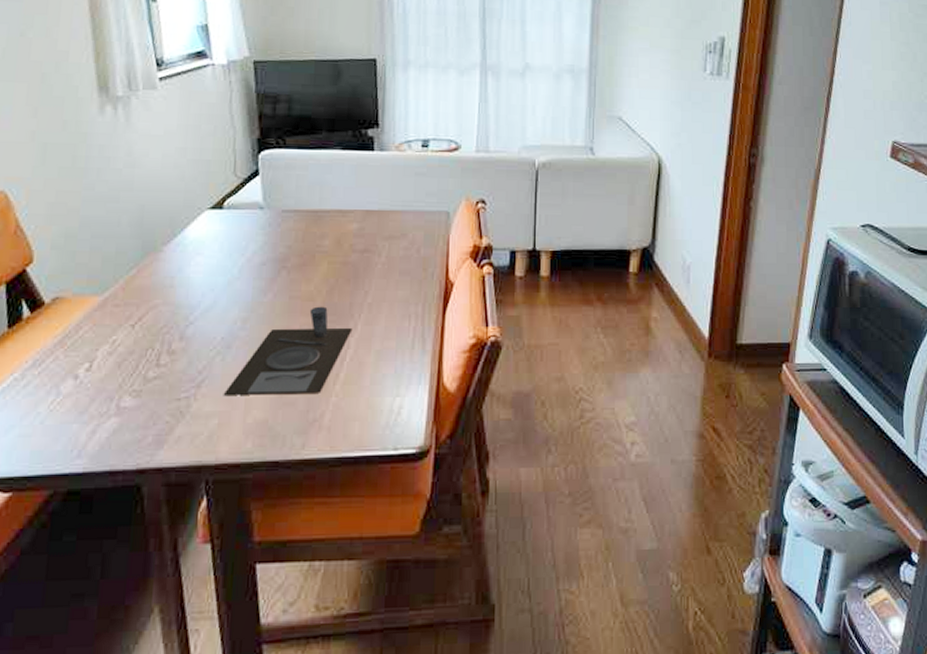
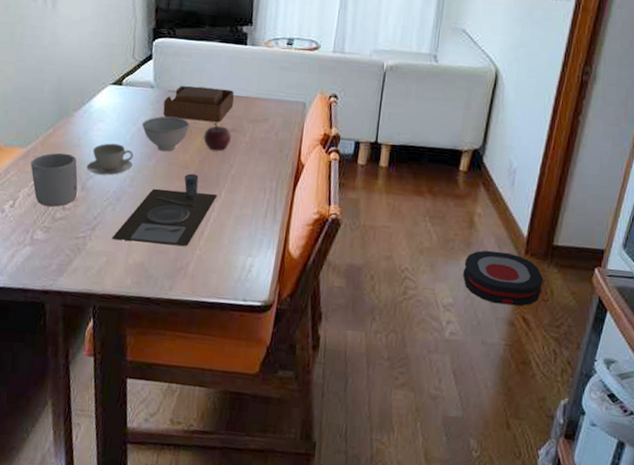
mug: none [109,297,175,364] -> present [30,152,78,207]
teacup: none [184,280,244,319] -> present [86,143,134,175]
bowl: none [251,241,312,284] -> present [141,116,190,152]
napkin holder: none [277,203,364,244] -> present [163,85,235,123]
fruit: none [329,244,364,276] -> present [203,122,231,151]
robot vacuum: none [643,357,731,416] -> present [462,250,544,307]

